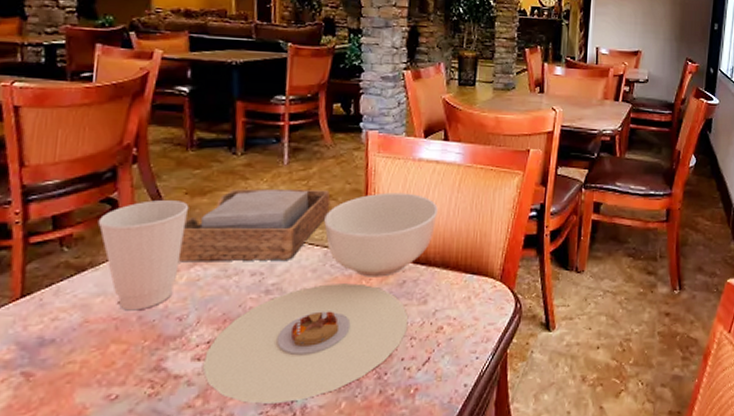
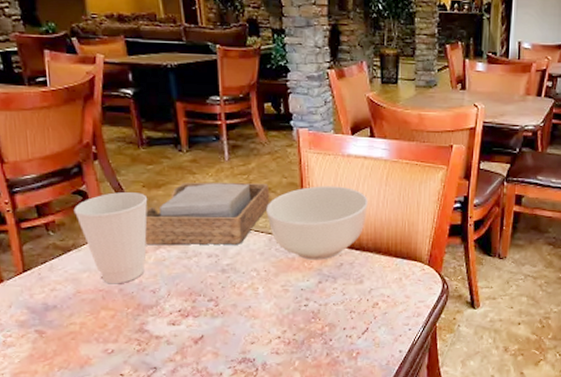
plate: present [203,283,409,404] -> none [178,265,348,360]

